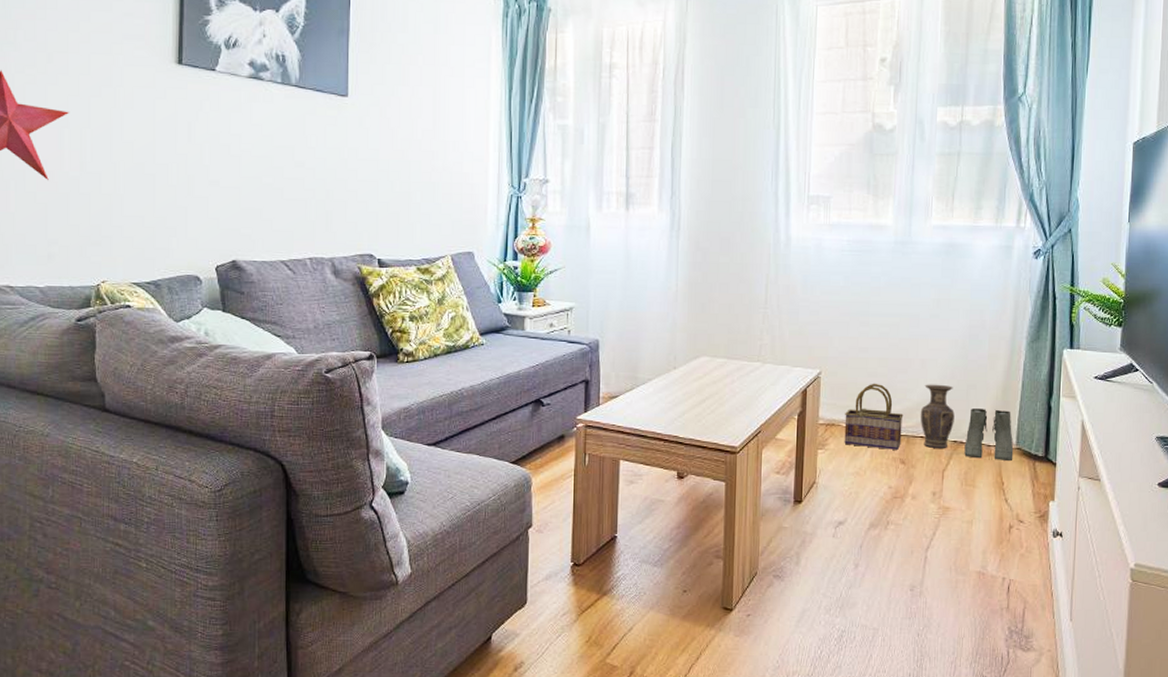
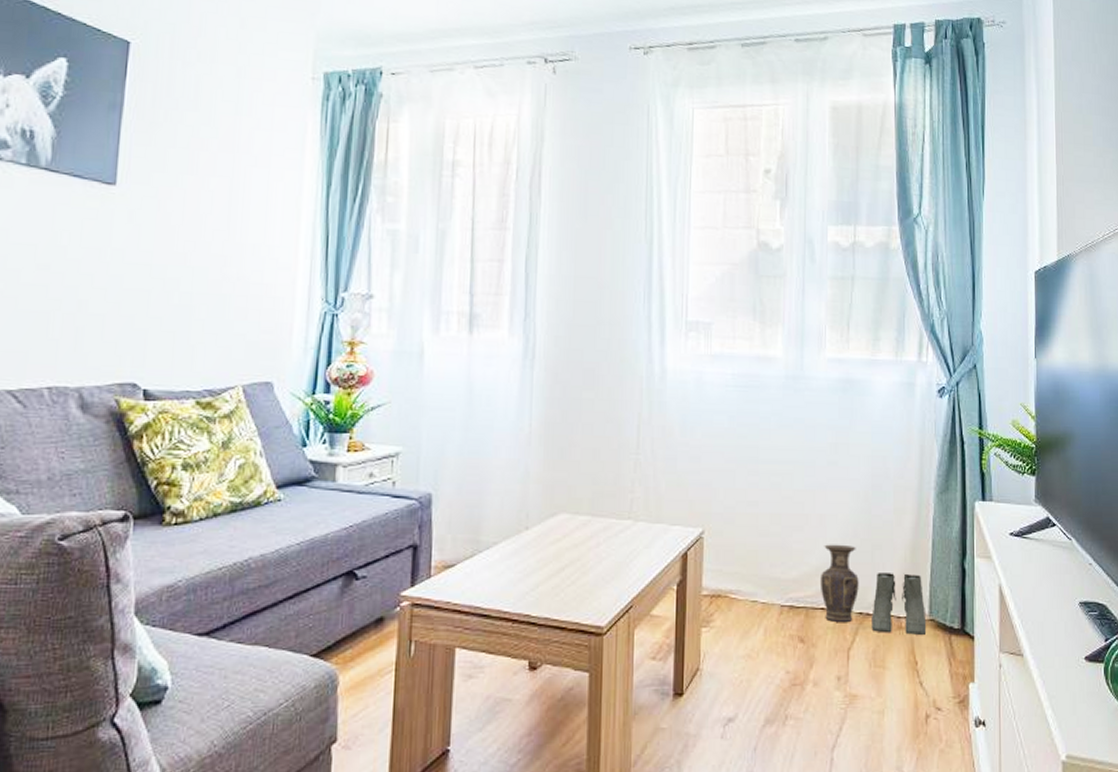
basket: present [844,383,904,450] -> none [732,543,801,625]

